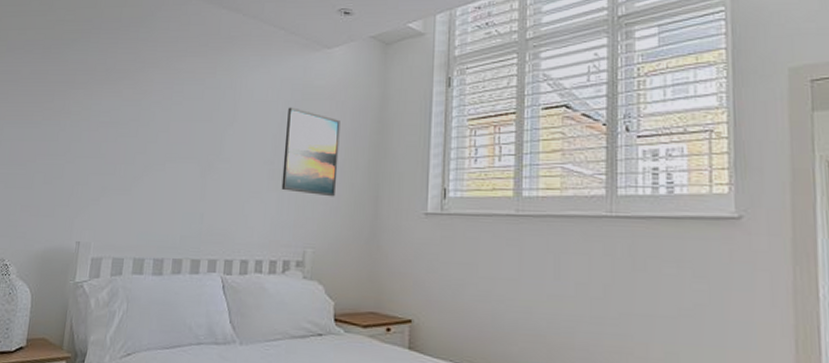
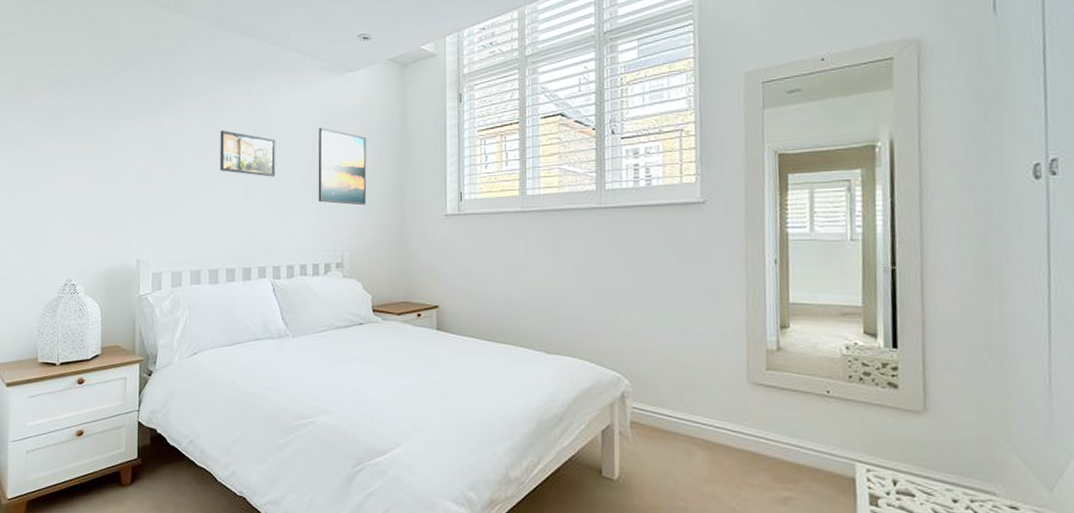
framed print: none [176,105,241,159] -> present [220,130,276,177]

